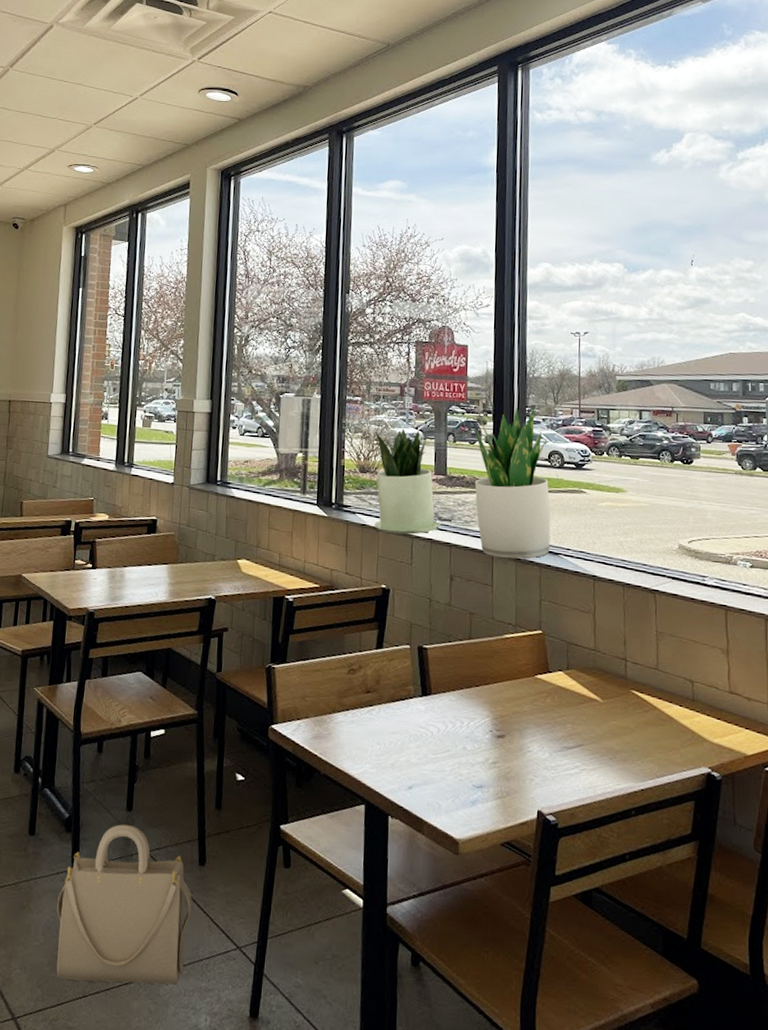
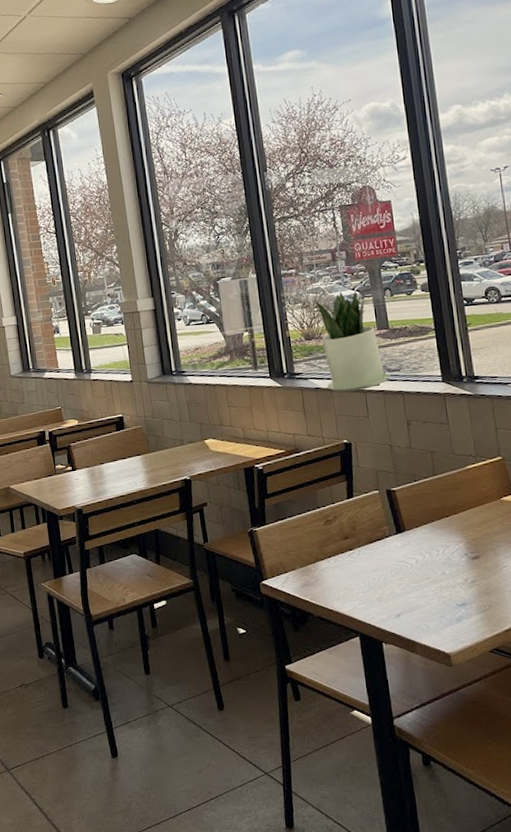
handbag: present [56,824,192,985] -> none [98,686,221,822]
planter: present [474,407,551,560] -> none [409,249,499,398]

